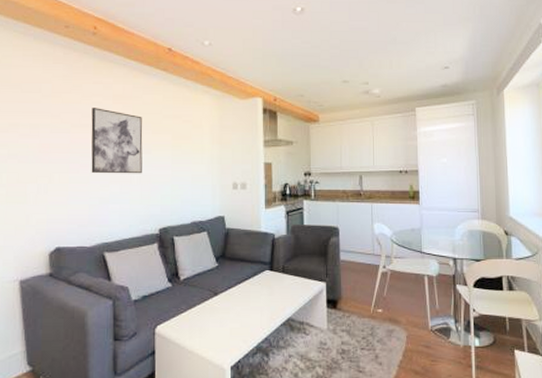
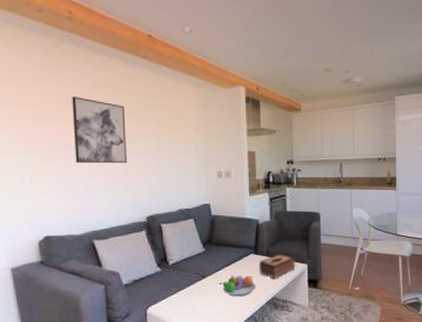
fruit bowl: none [231,292,271,317] -> present [219,275,256,297]
tissue box: none [275,270,314,298] -> present [259,253,296,279]

